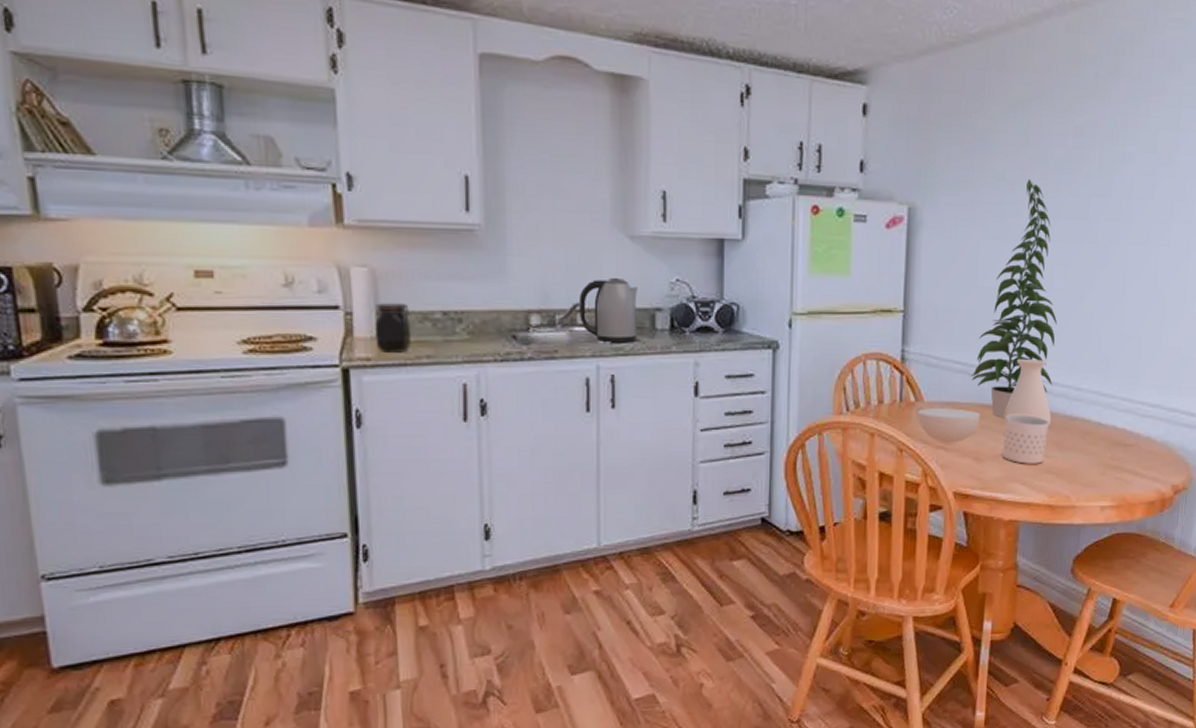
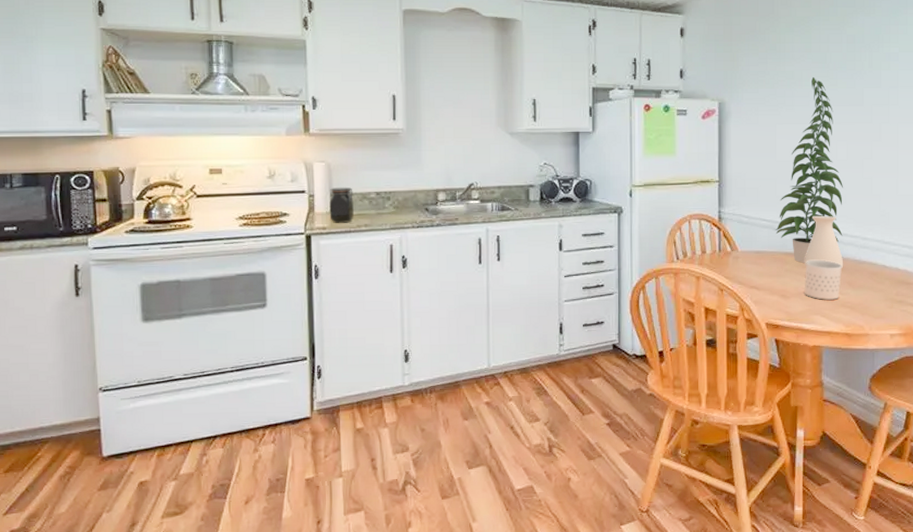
kettle: present [580,277,637,343] -> none [474,163,516,212]
bowl: present [918,408,981,444] -> none [734,256,785,285]

